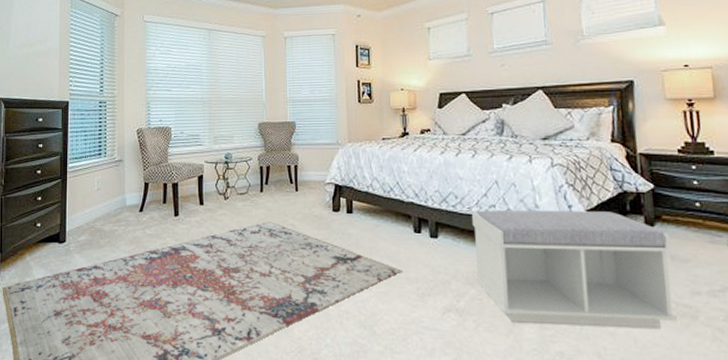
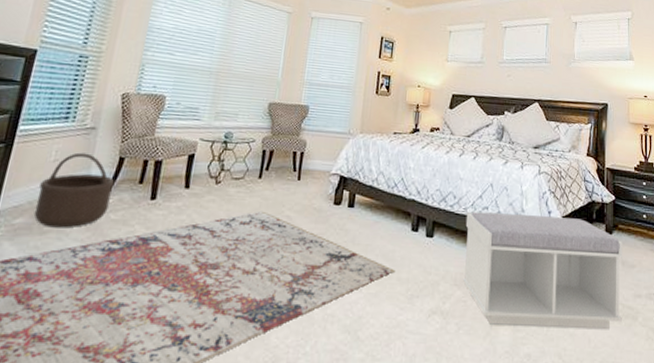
basket: none [91,181,145,243] -> present [33,152,115,228]

